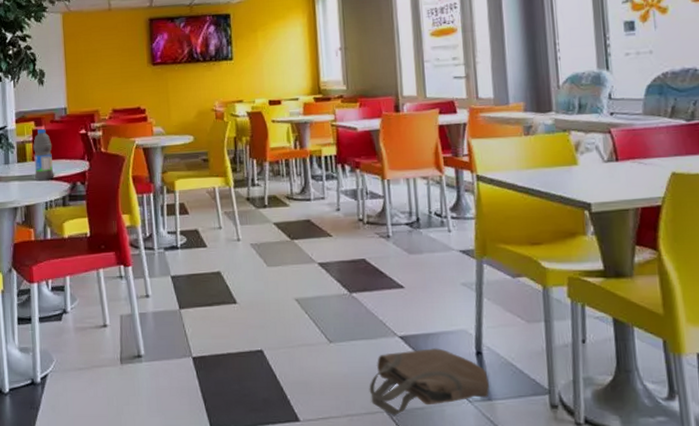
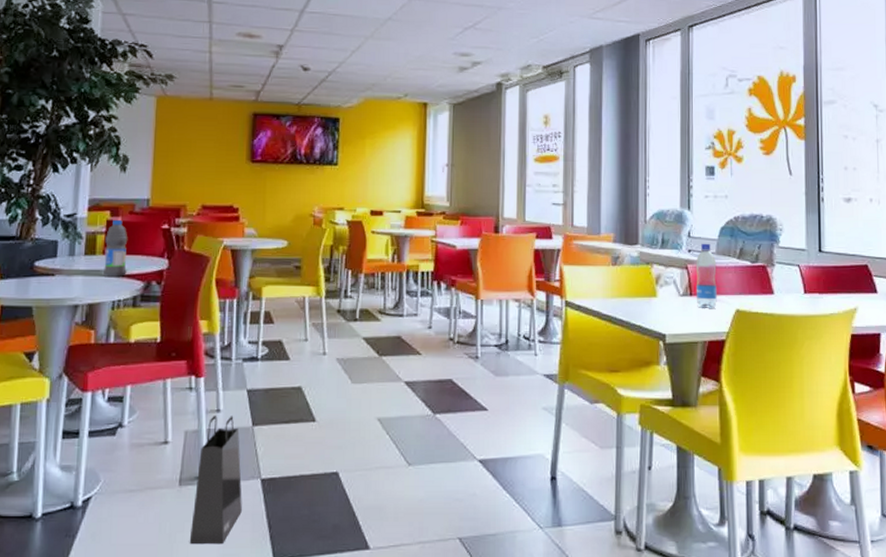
shopping bag: none [135,300,178,415] -> present [189,416,242,543]
tote bag: present [369,348,489,415] -> none [444,473,560,542]
bottle: none [619,104,648,173] -> present [695,243,717,308]

